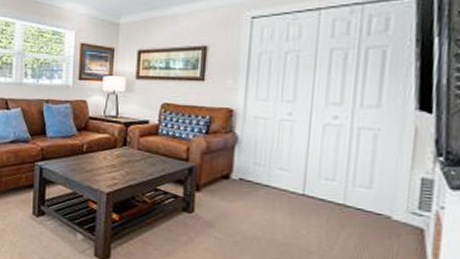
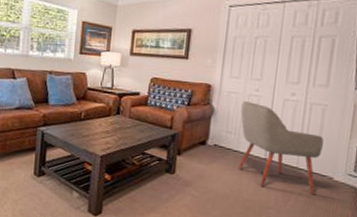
chair: none [269,127,378,238] -> present [237,101,324,195]

